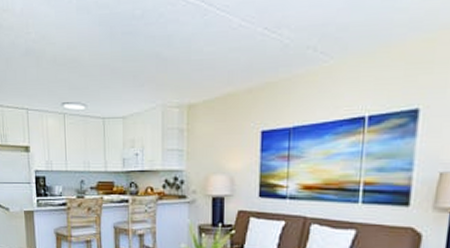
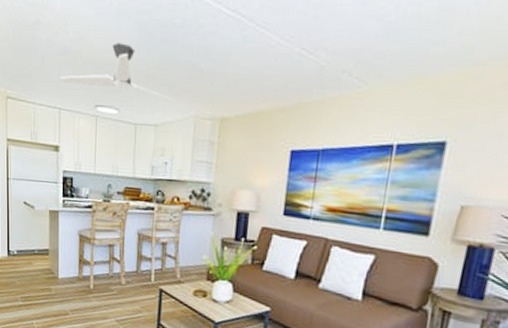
ceiling fan: none [25,39,144,94] -> present [60,43,178,103]

